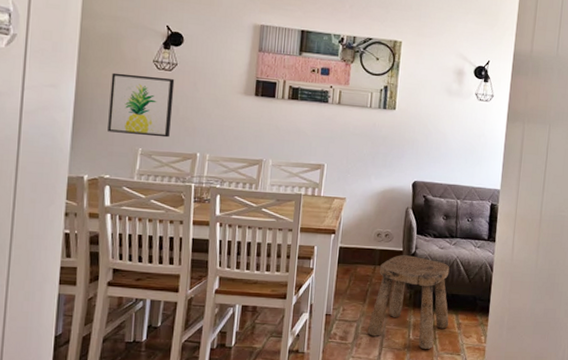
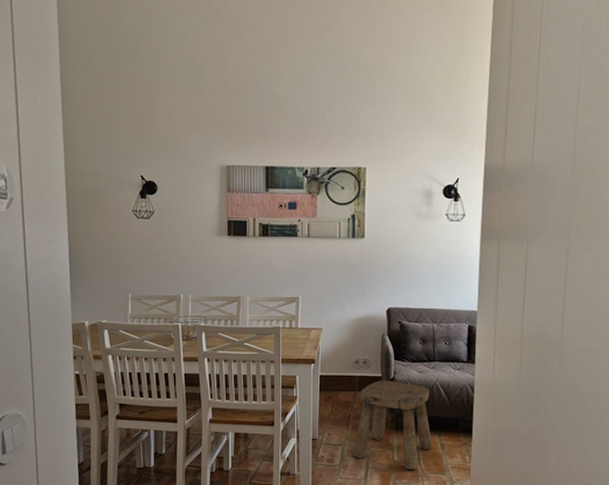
wall art: present [108,72,175,138] -> none [98,225,155,282]

